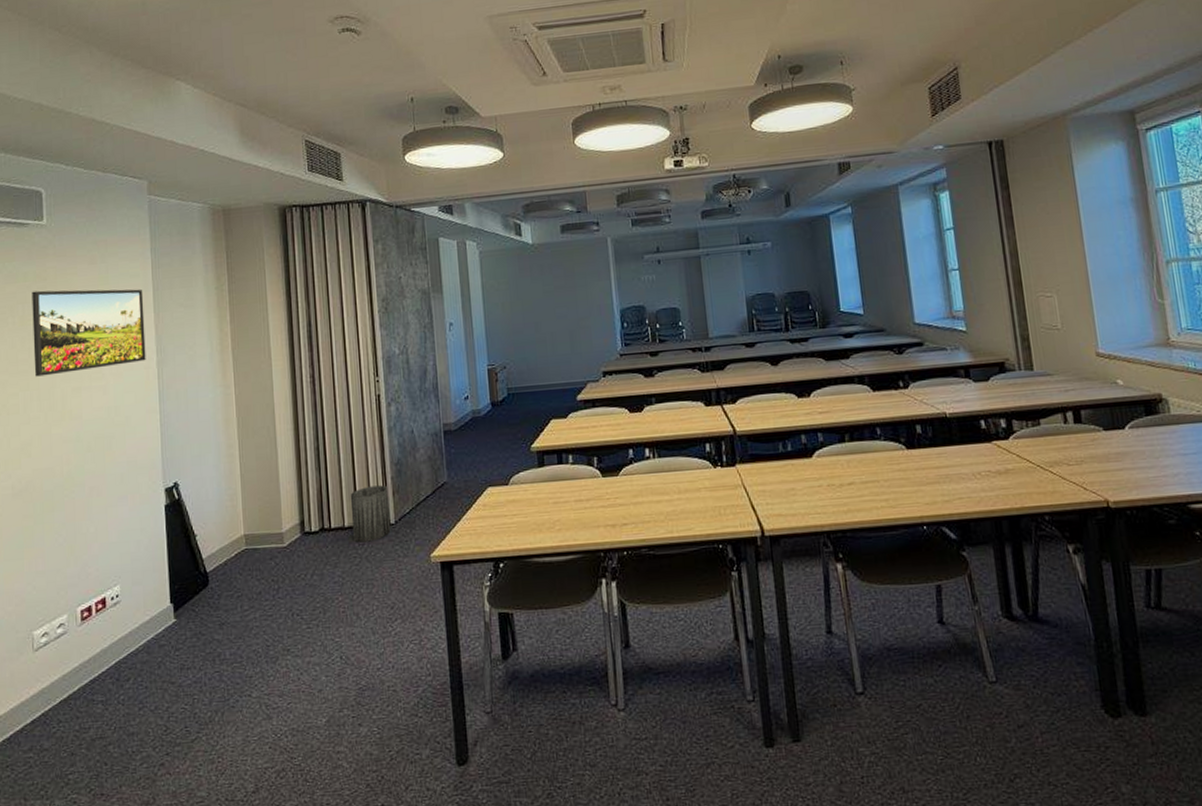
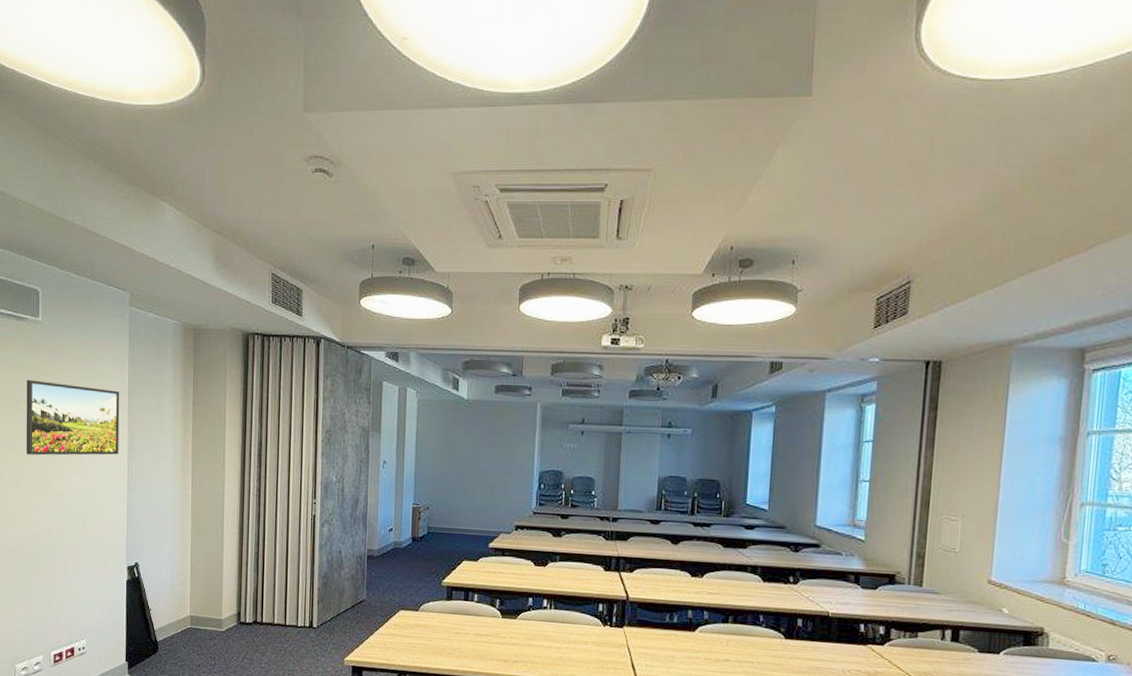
trash can: present [350,485,391,543] -> none [280,592,314,640]

